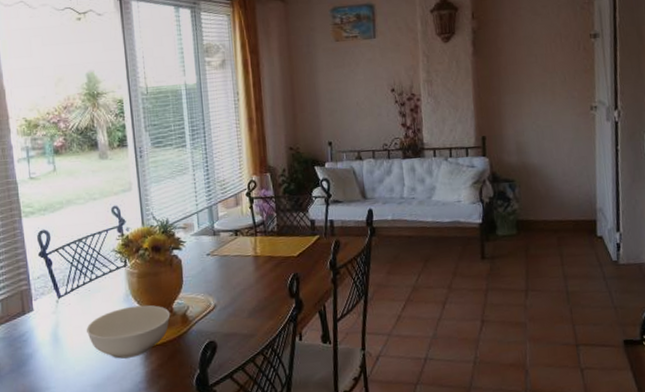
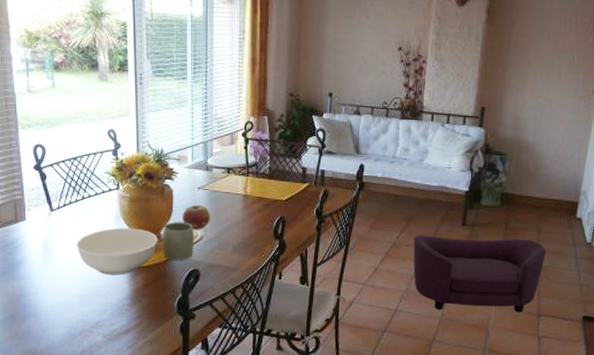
mug: none [174,292,209,335] -> present [162,222,195,261]
fruit: none [193,271,223,299] -> present [183,204,211,230]
dog bed: none [433,265,573,353] -> present [413,235,547,313]

